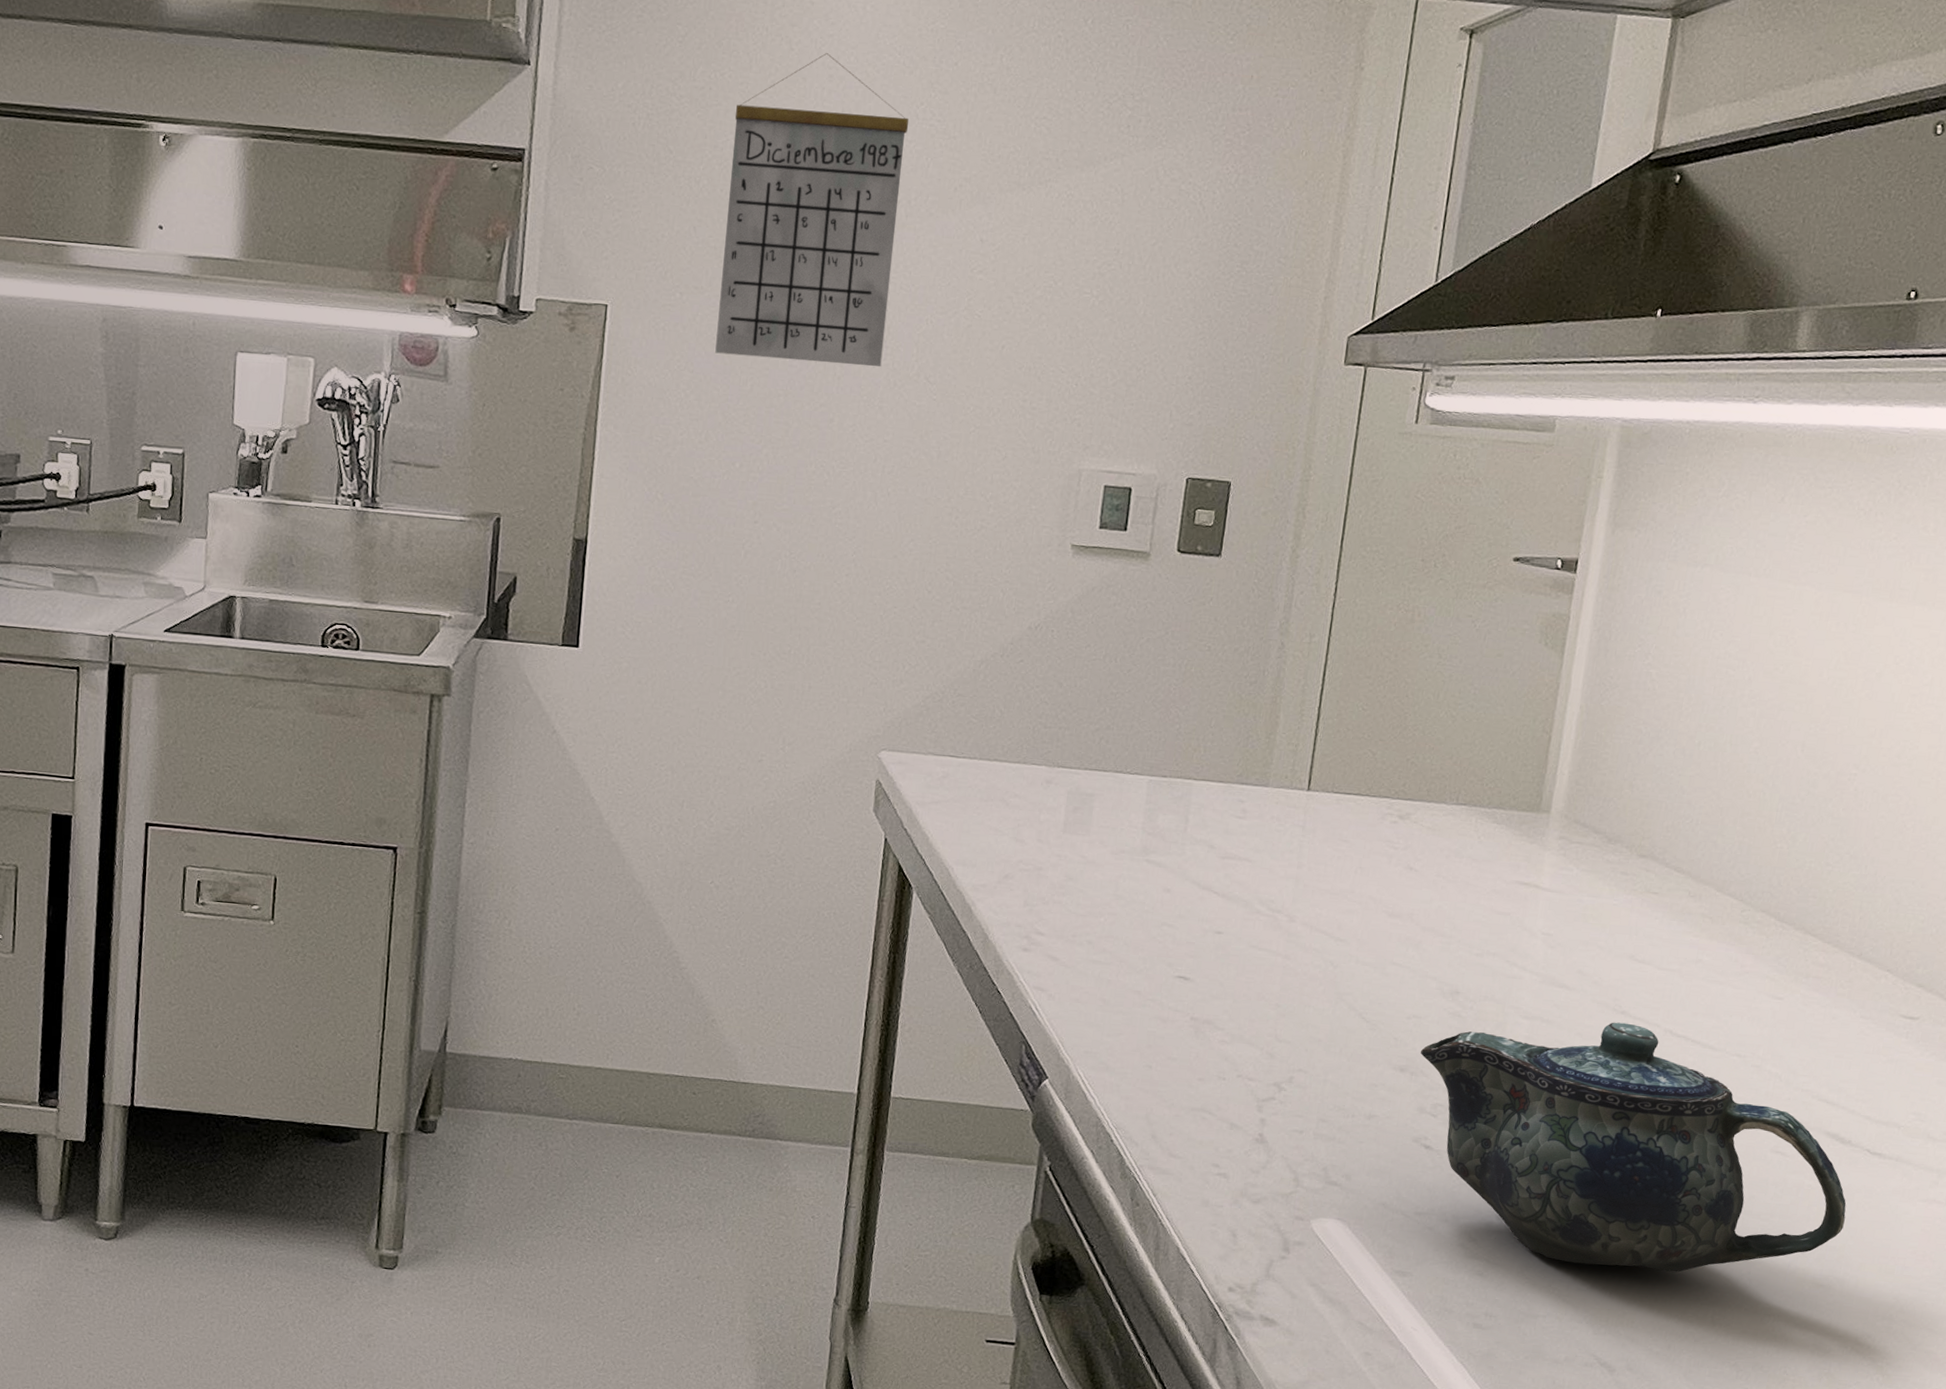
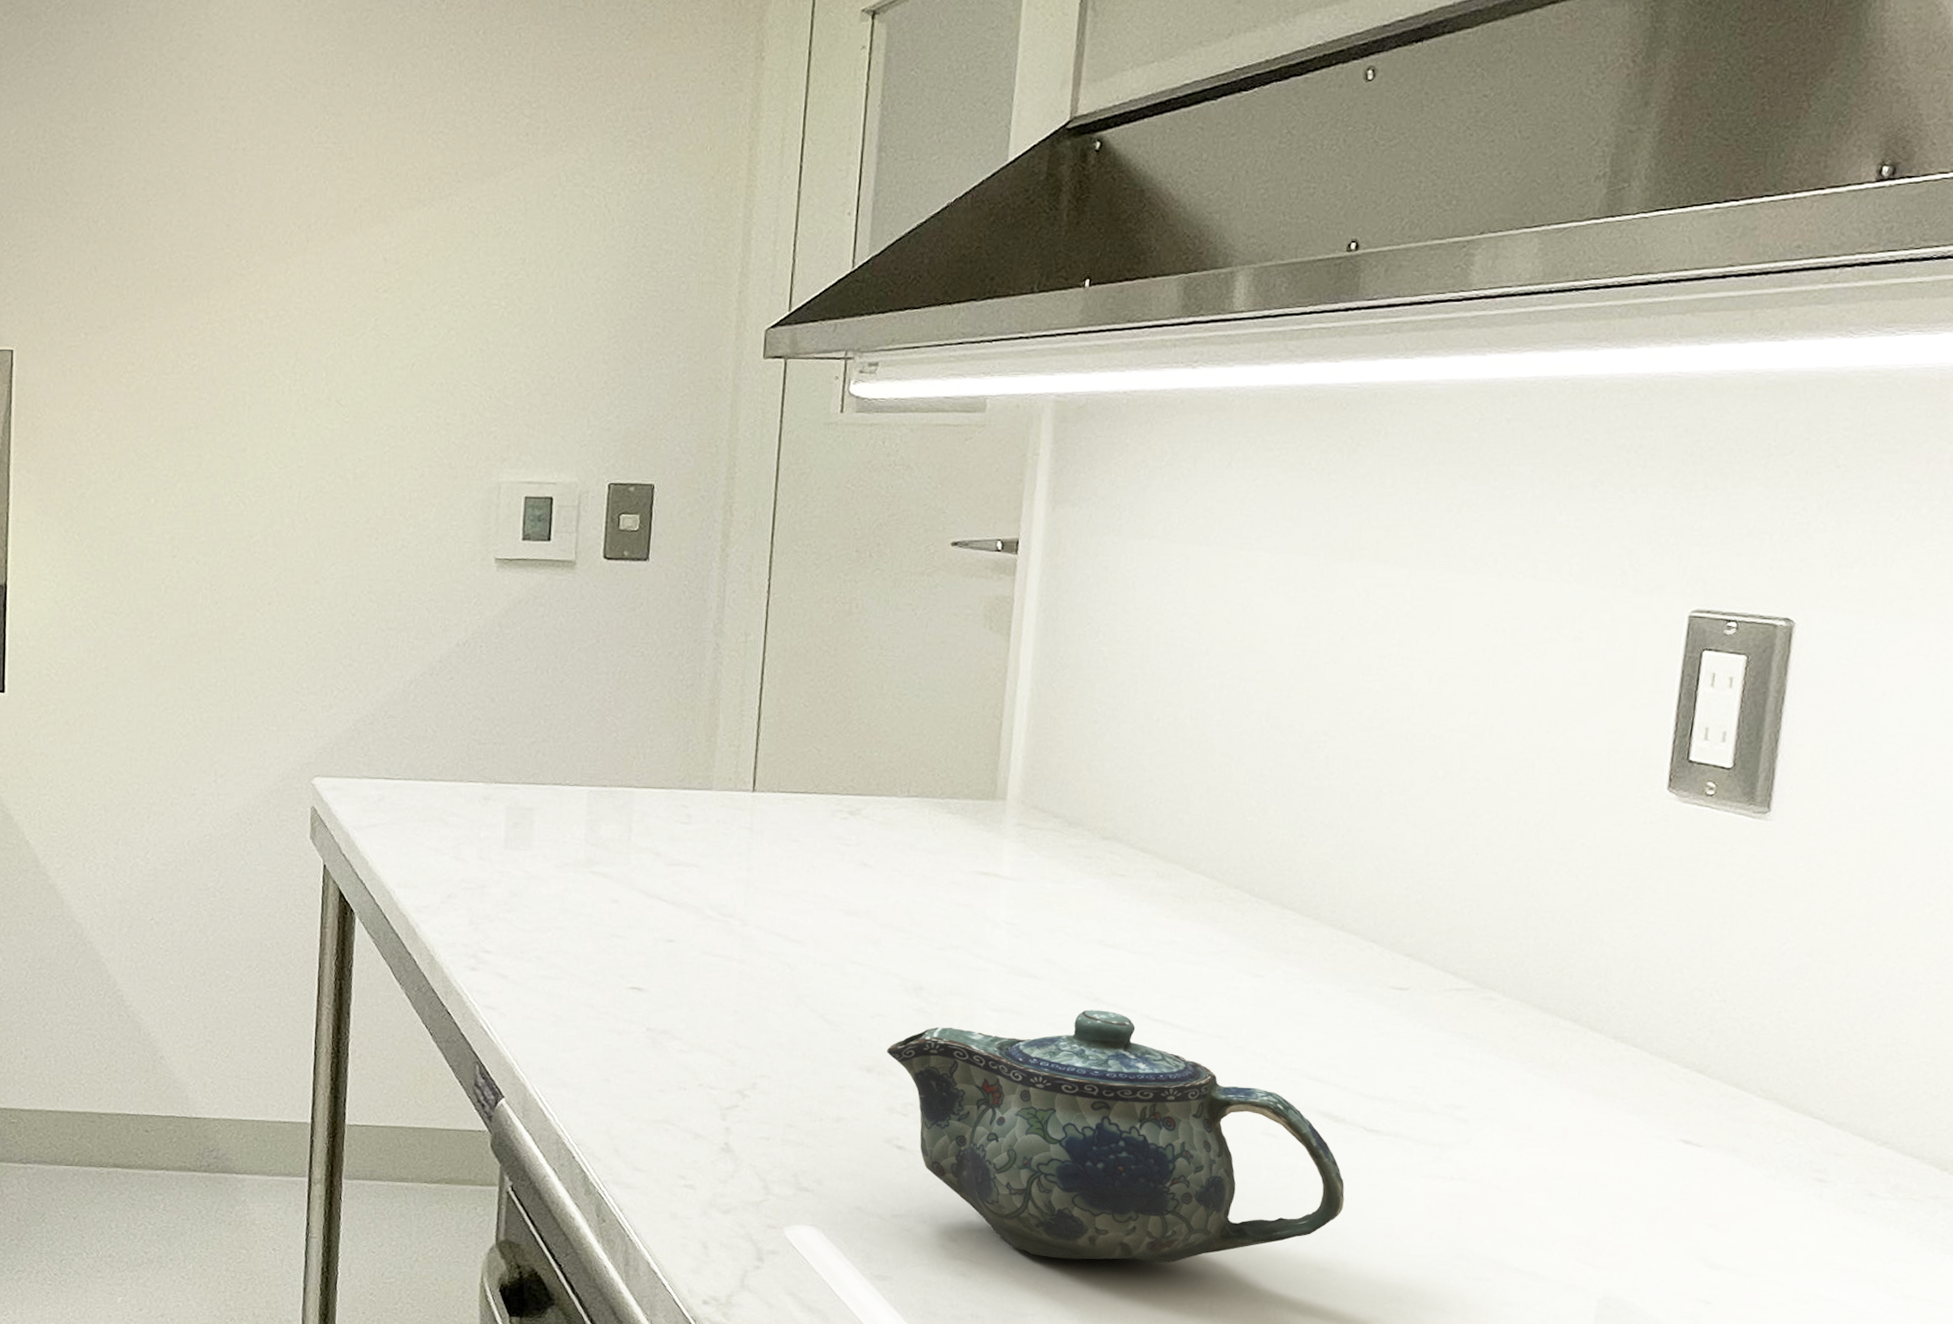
calendar: present [715,53,909,367] -> none [123,84,305,394]

